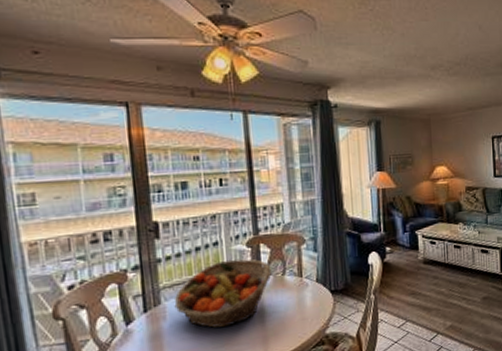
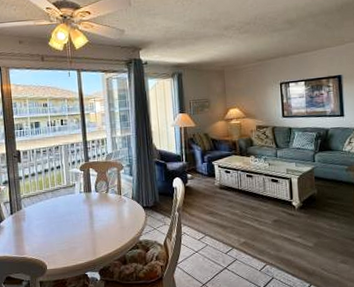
fruit basket: present [174,259,272,328] -> none [30,179,98,230]

